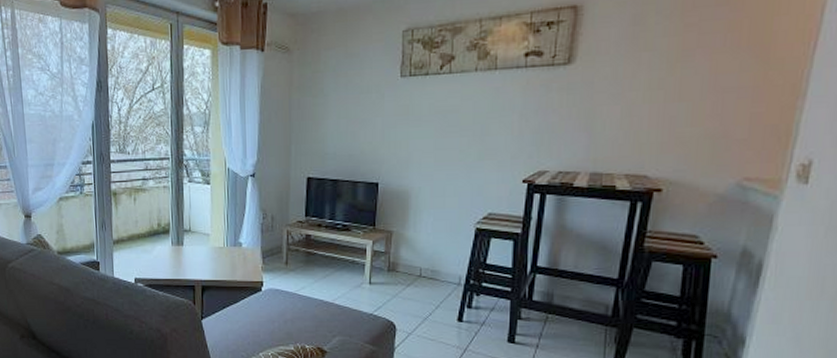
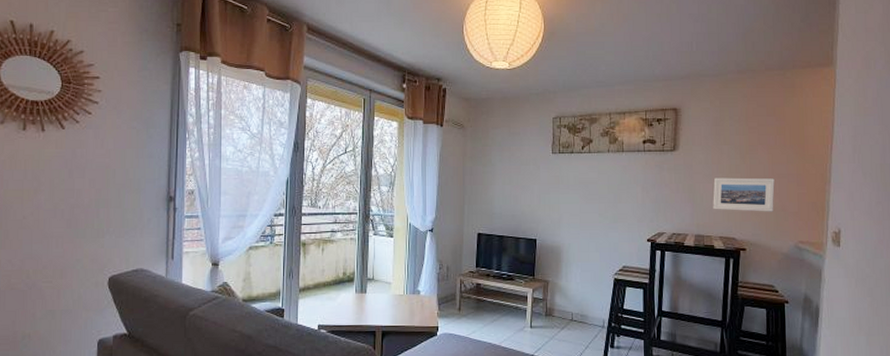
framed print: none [619,94,716,141] -> present [713,177,775,212]

